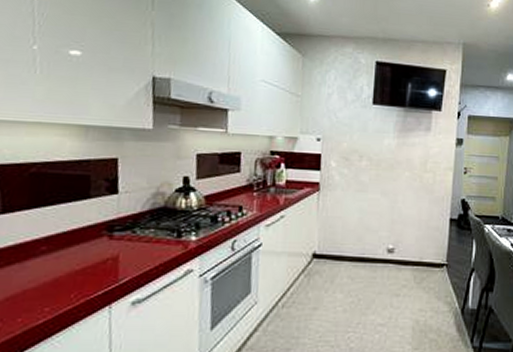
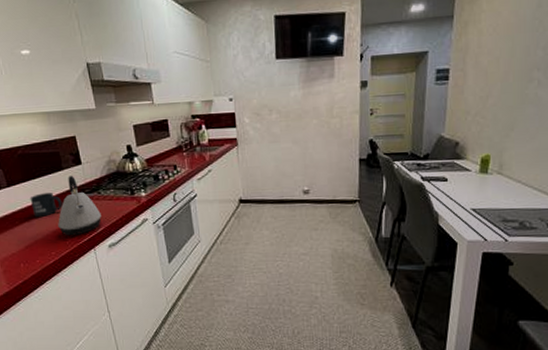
mug: none [30,226,79,258] -> present [30,193,63,217]
kettle: none [63,207,131,287] -> present [58,176,102,236]

